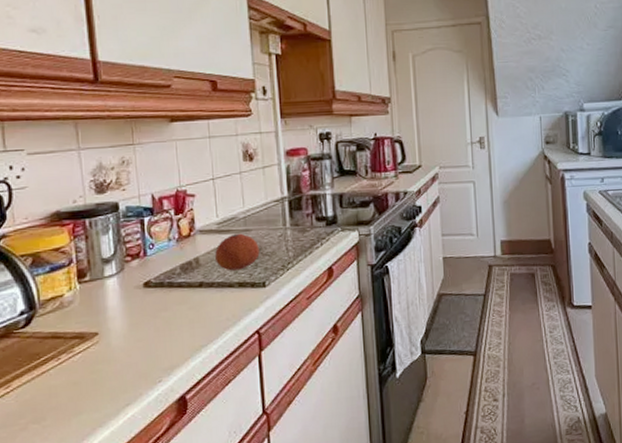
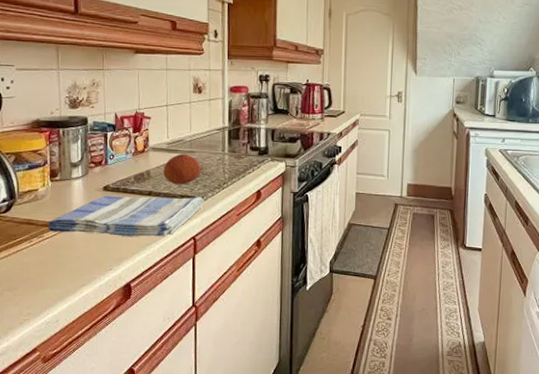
dish towel: none [79,282,267,345] -> present [48,195,205,237]

